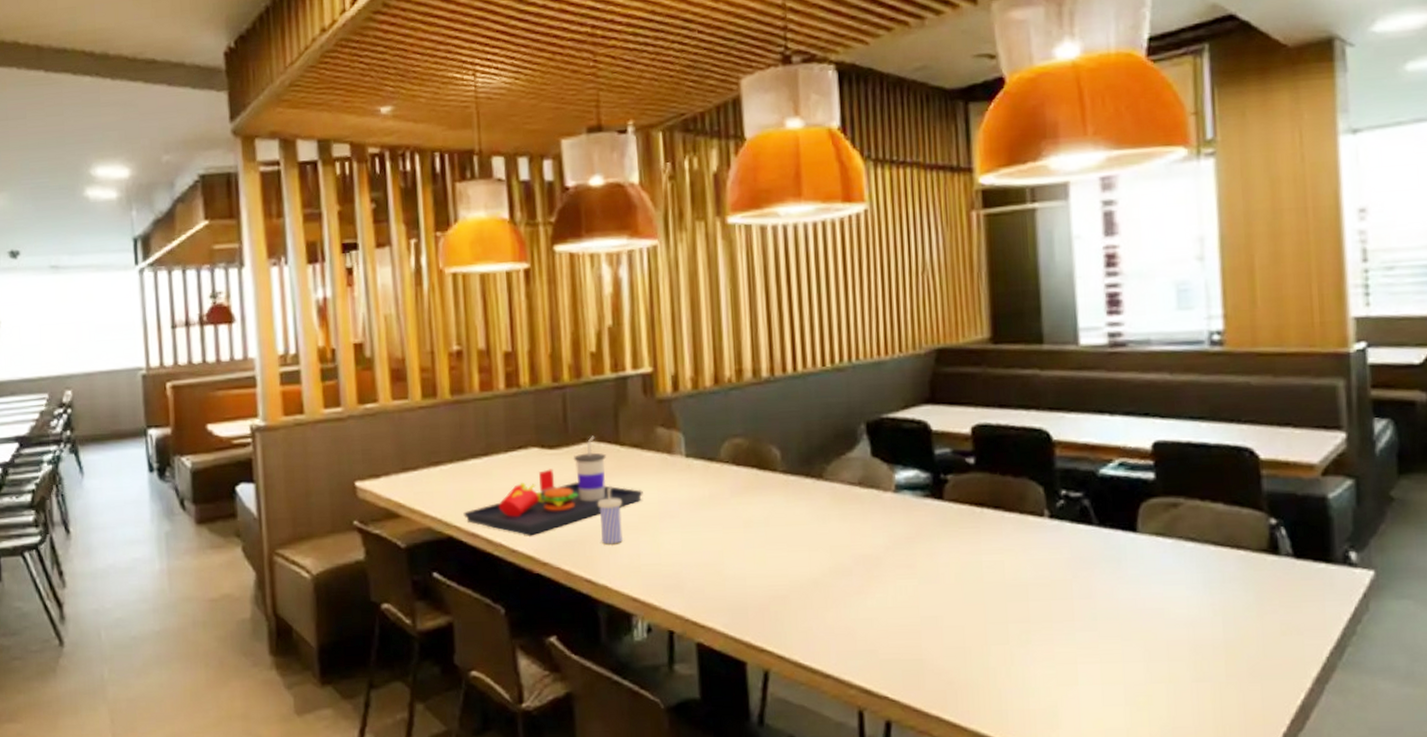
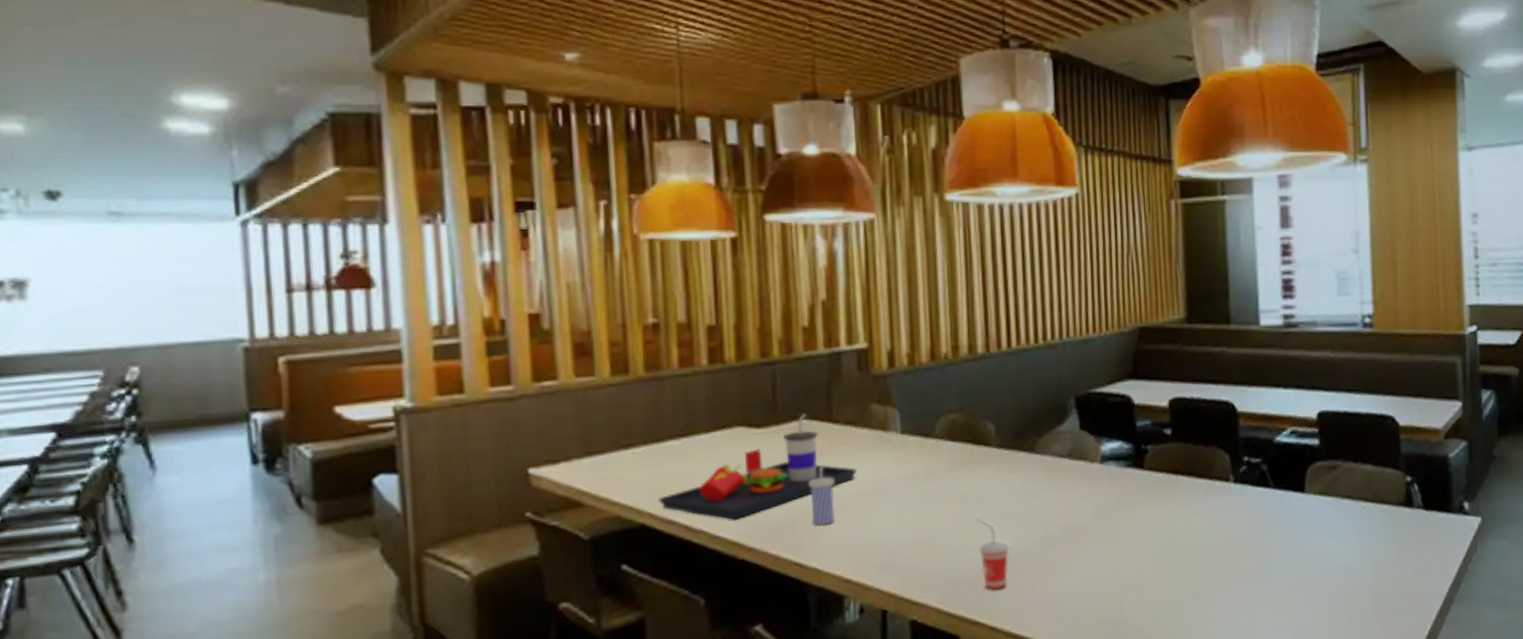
beverage cup: none [763,544,798,618] -> present [977,518,1010,590]

